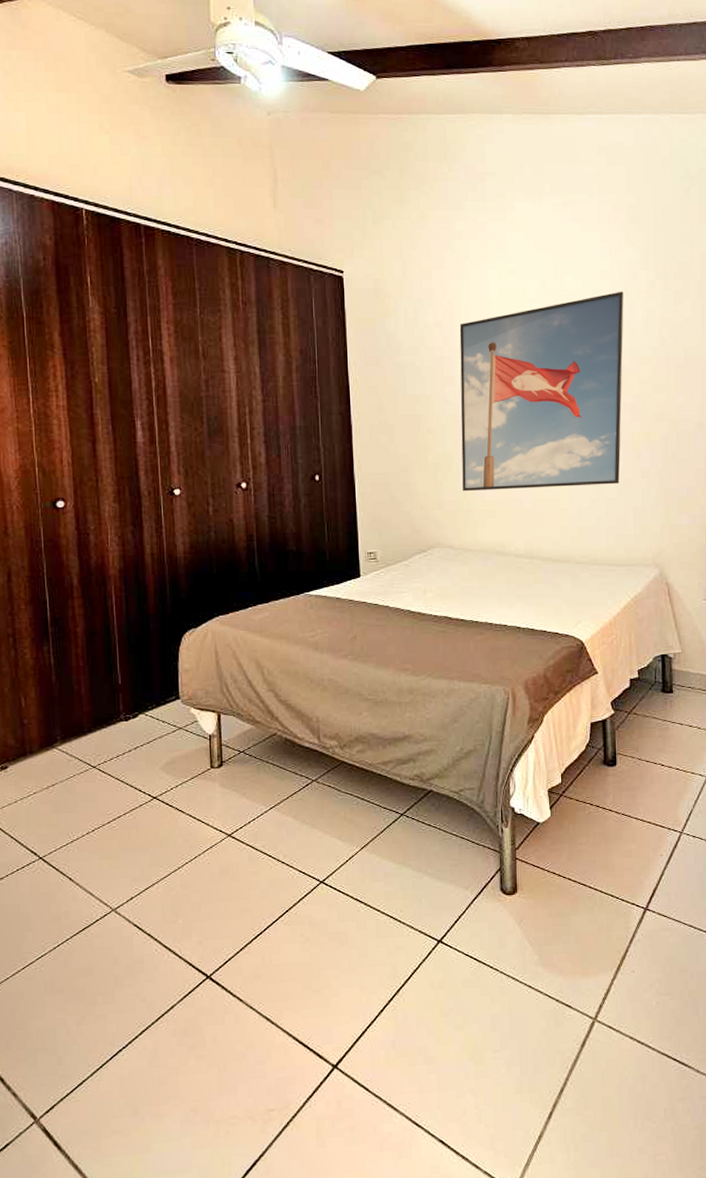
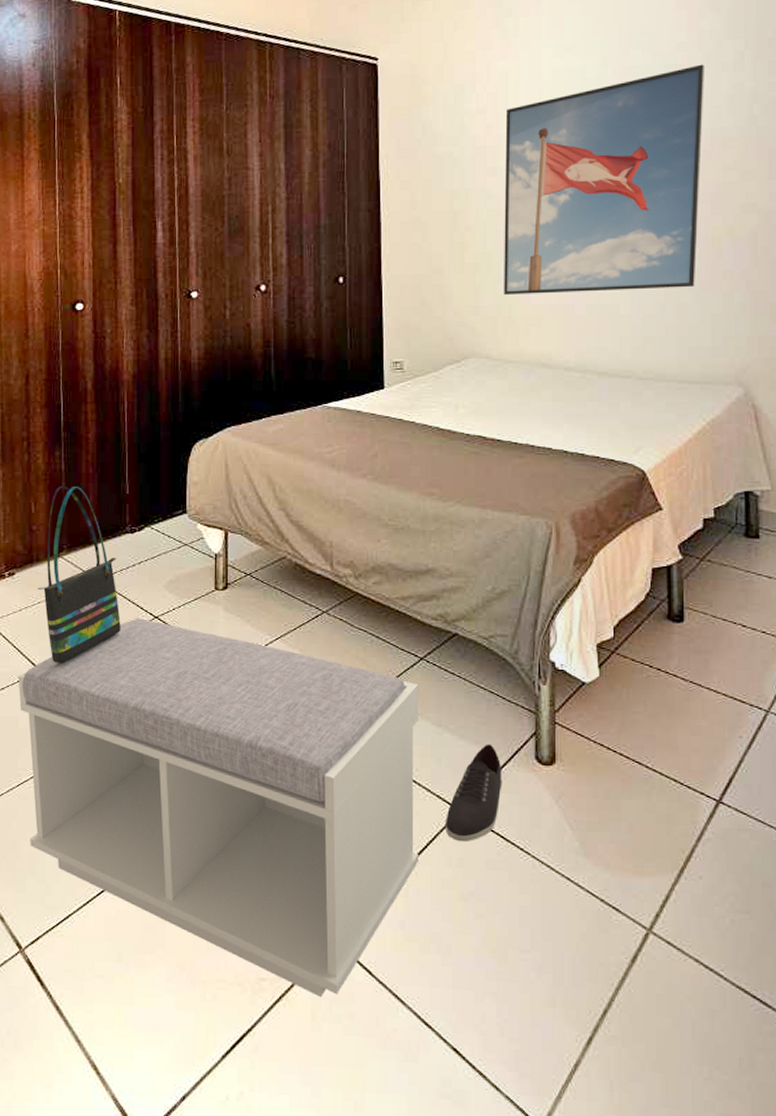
bench: none [17,799,405,1117] -> present [18,617,419,998]
tote bag: none [32,679,120,849] -> present [37,486,121,663]
shoe: none [427,882,474,968] -> present [446,744,502,842]

